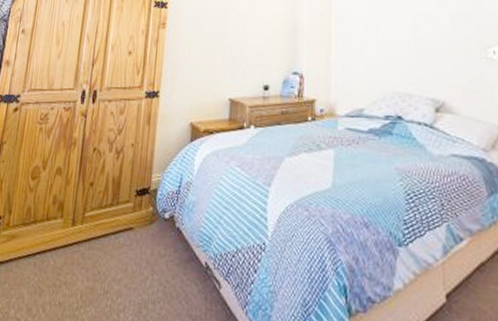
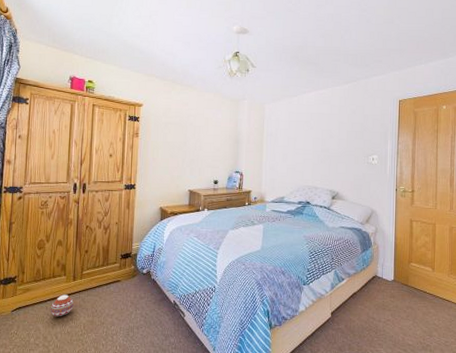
decorative ball: none [39,246,71,279] -> present [50,294,74,317]

